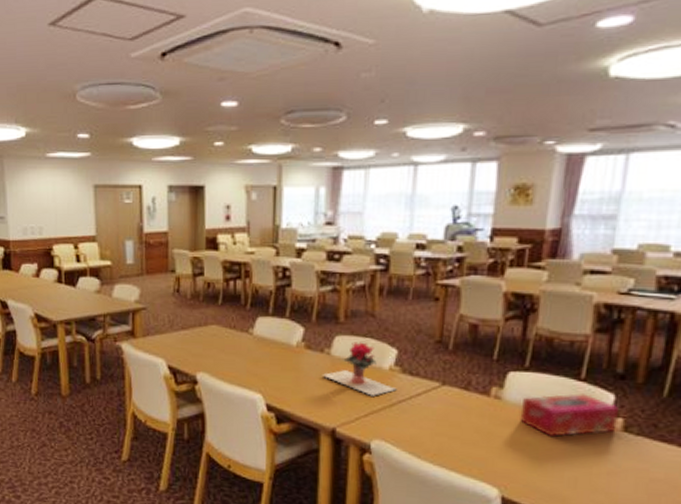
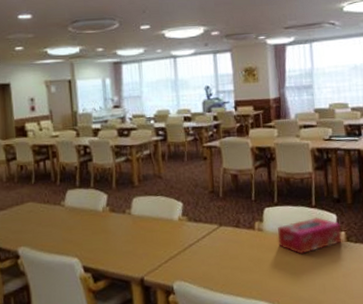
potted flower: present [321,342,397,396] -> none [126,200,187,244]

